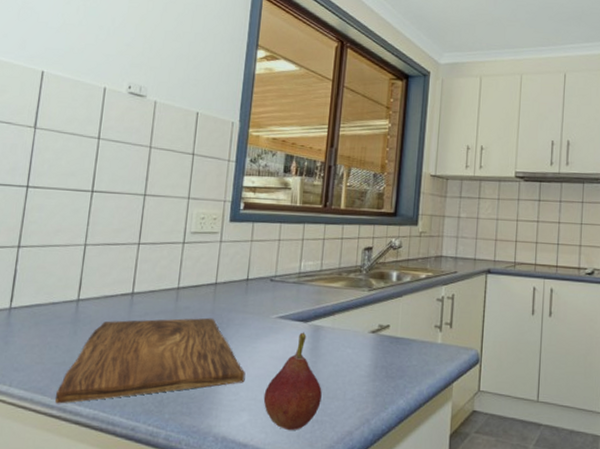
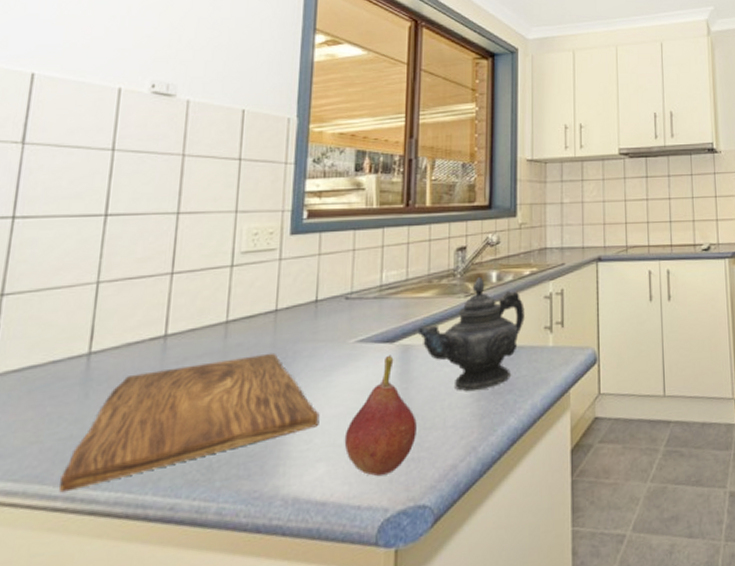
teapot: none [327,275,419,373] -> present [417,277,525,392]

